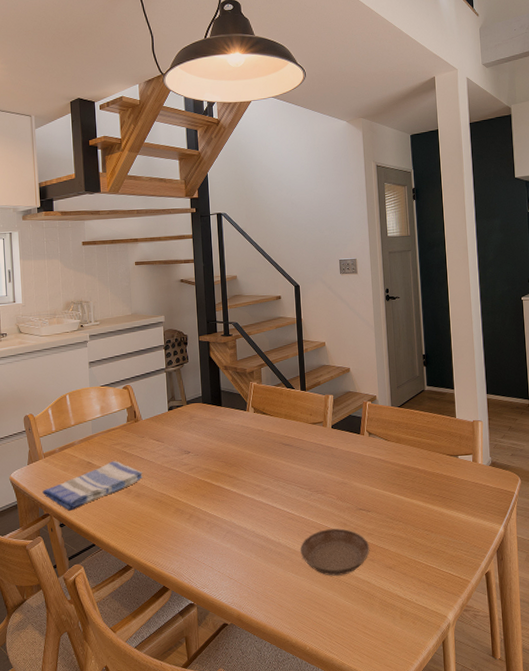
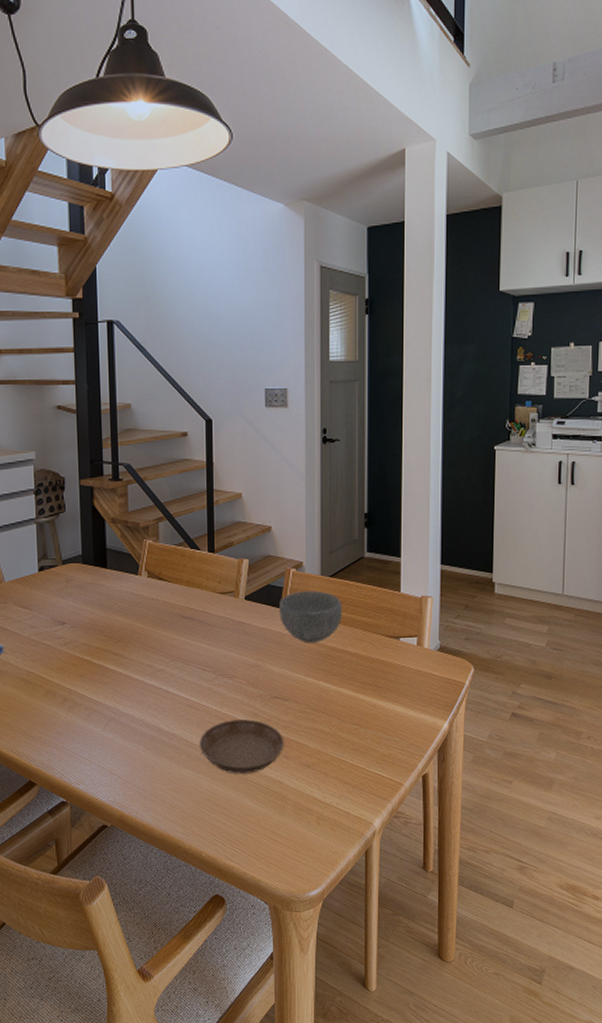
bowl: none [359,419,411,463] -> present [280,591,343,643]

